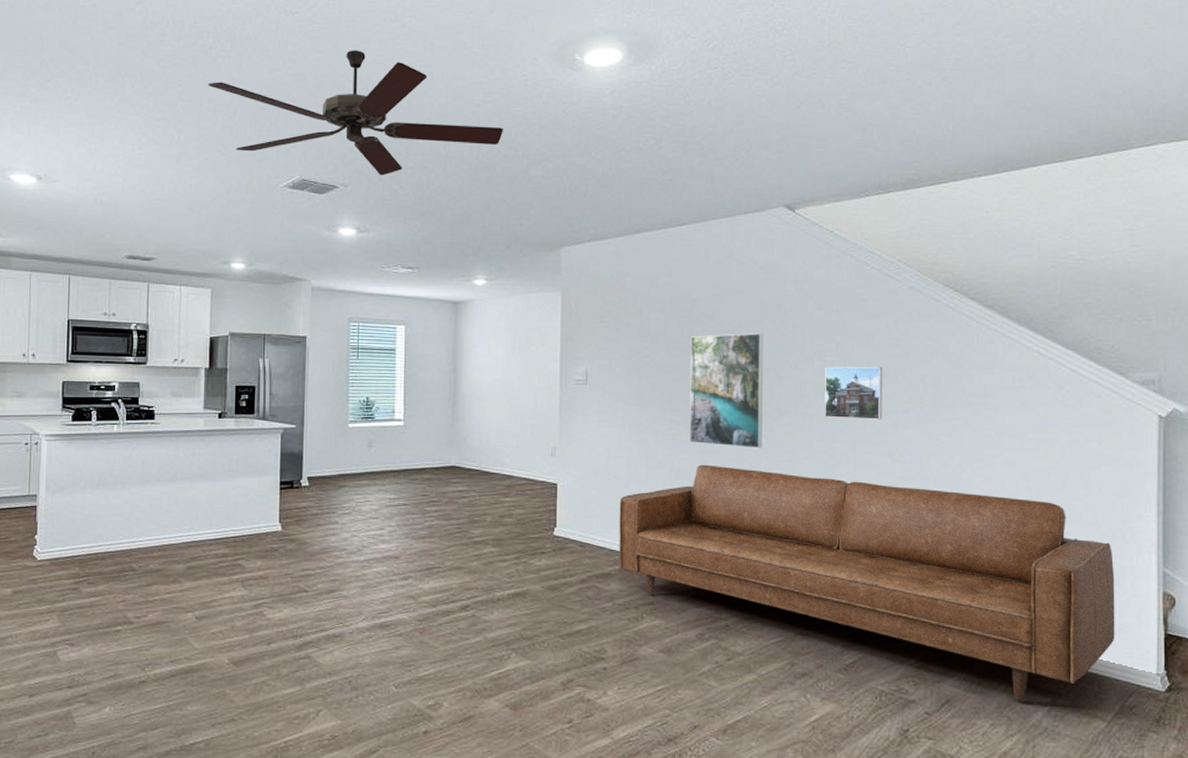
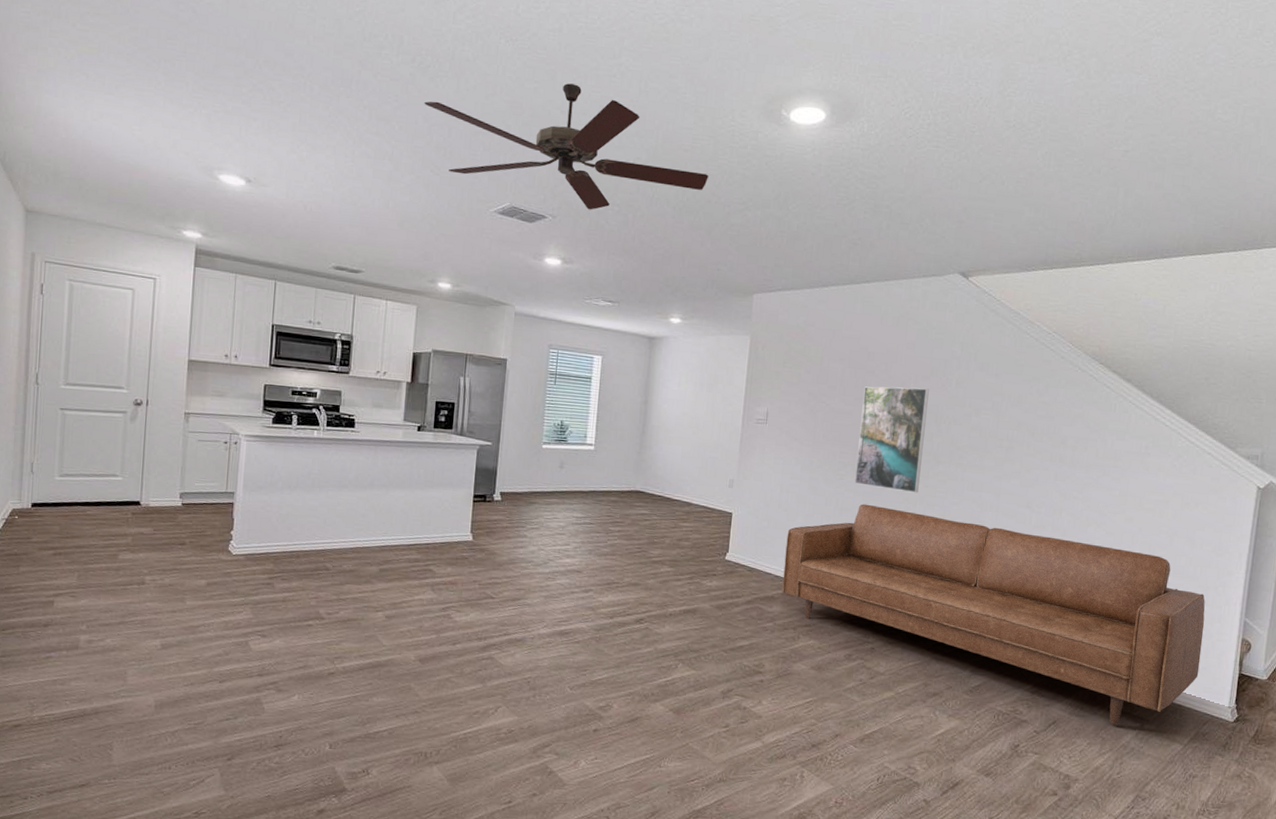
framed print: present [825,366,883,420] -> none [976,423,1031,475]

